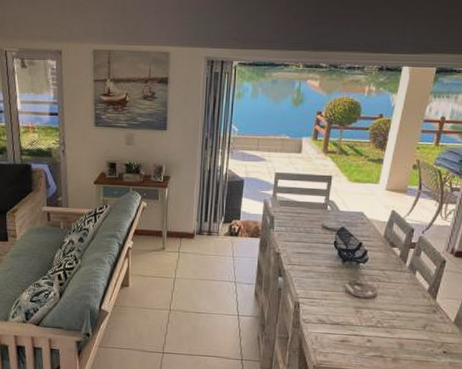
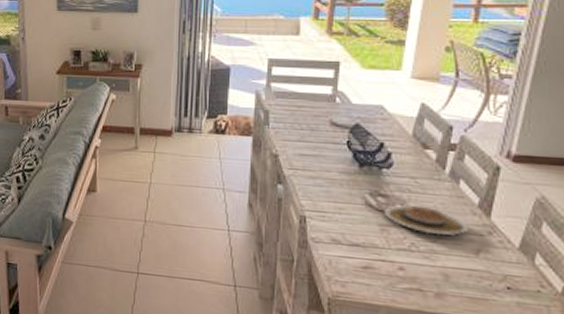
plate: none [359,292,419,314] -> present [384,205,468,236]

